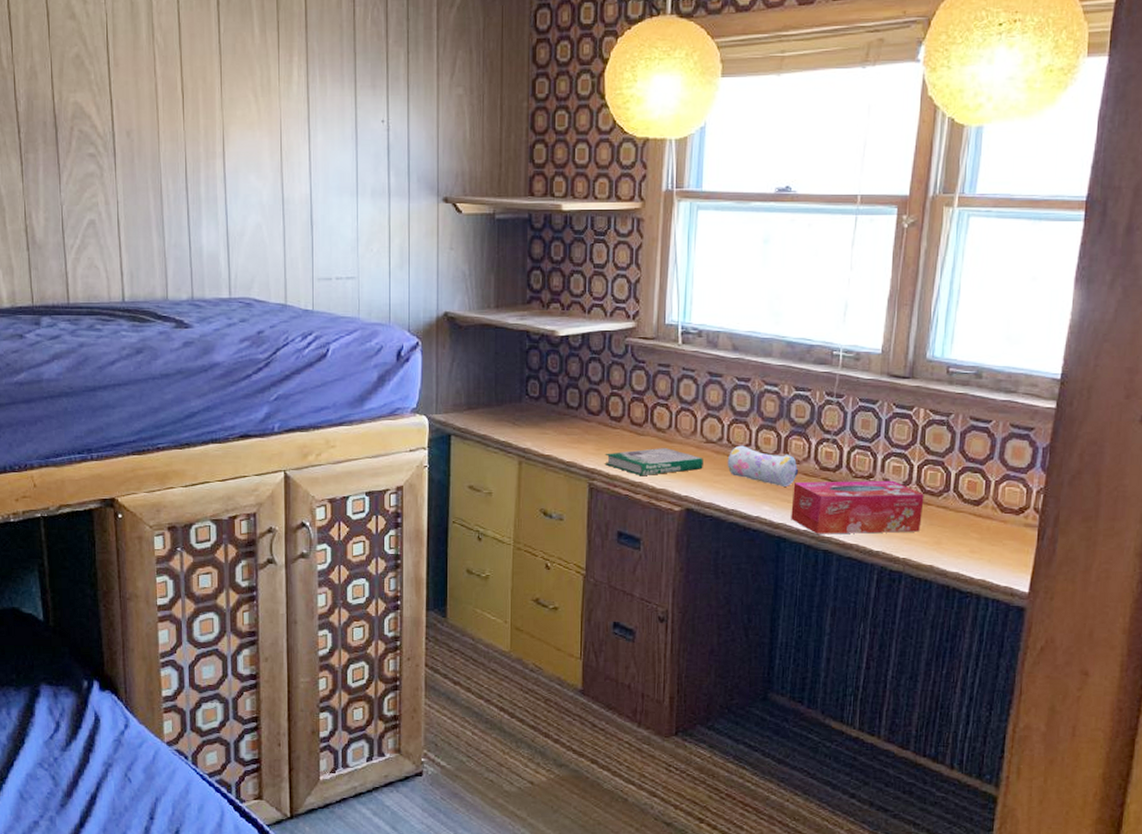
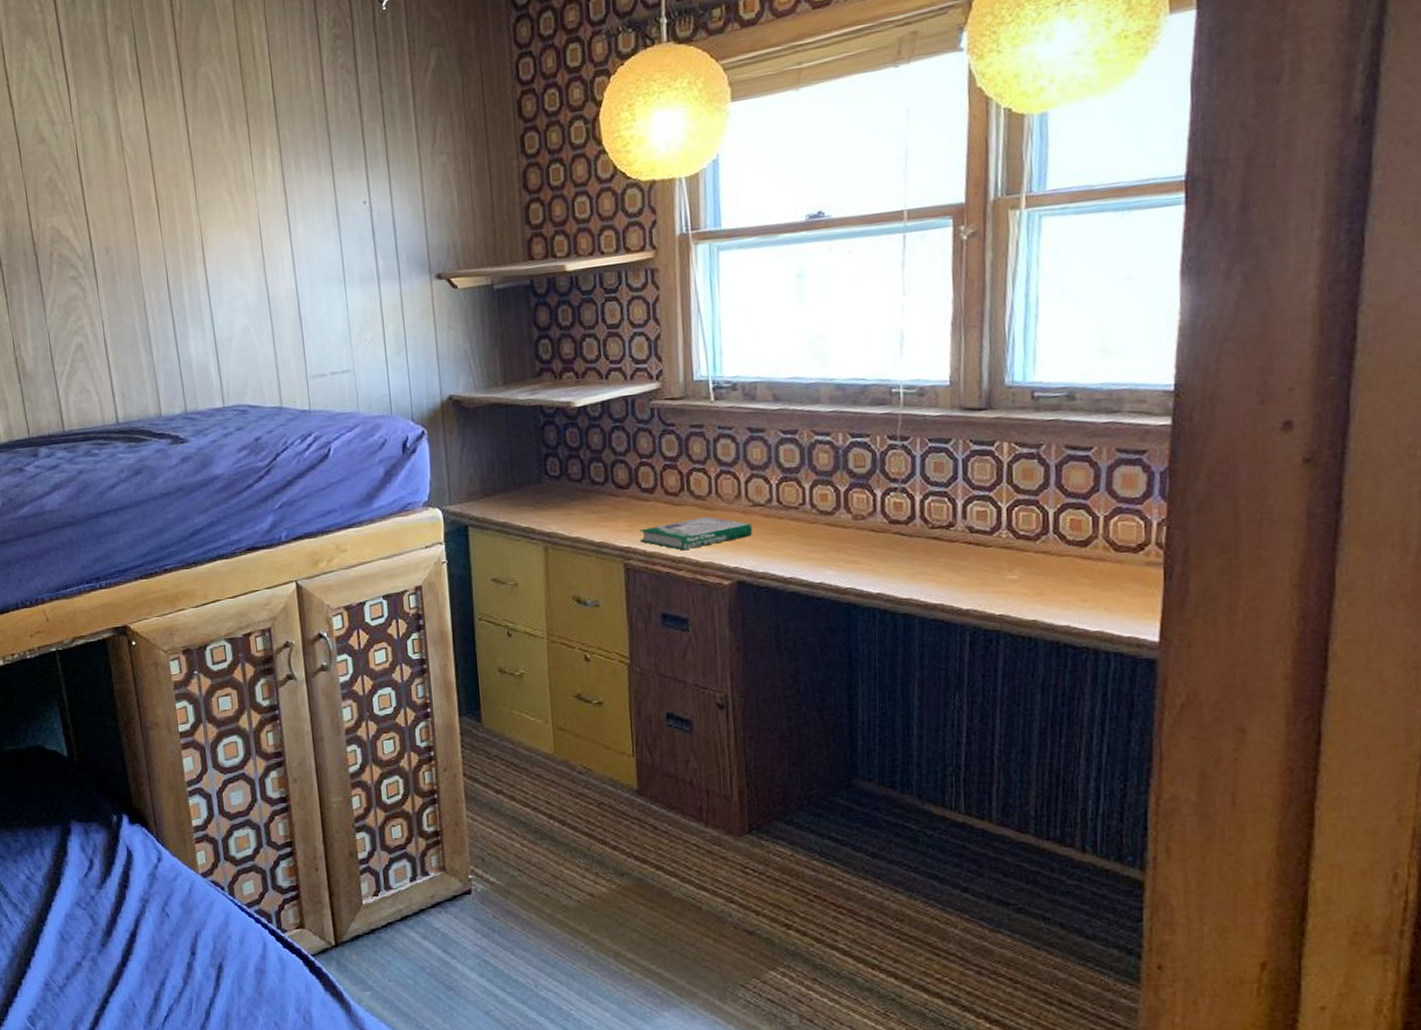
pencil case: present [727,445,799,486] -> none [779,505,865,547]
tissue box: present [791,480,924,534] -> none [859,527,1019,596]

